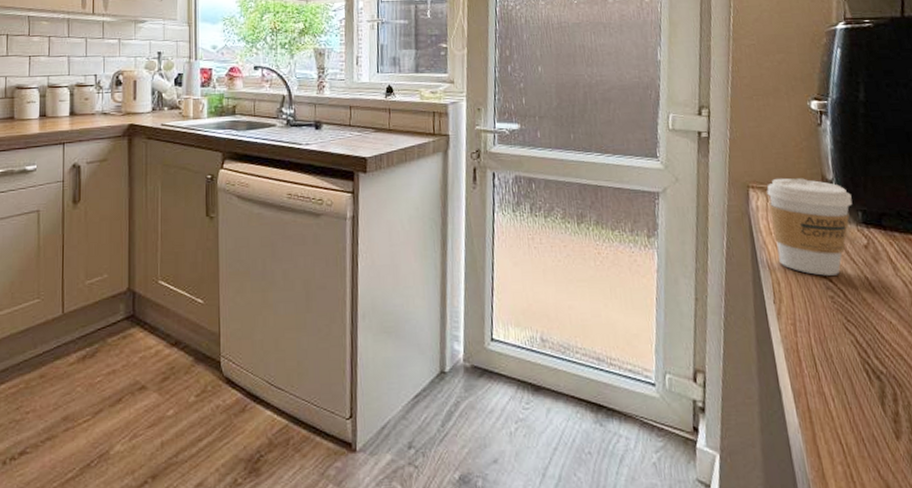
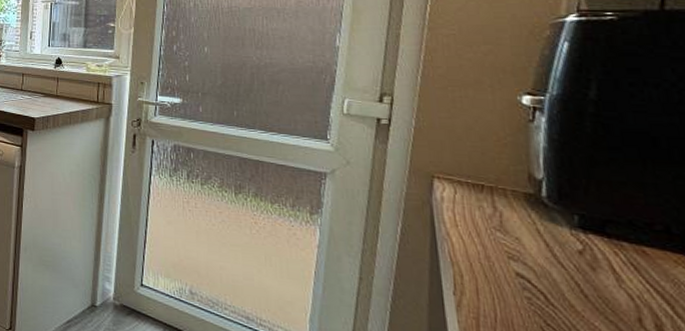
coffee cup: present [767,178,853,276] -> none [456,171,567,277]

